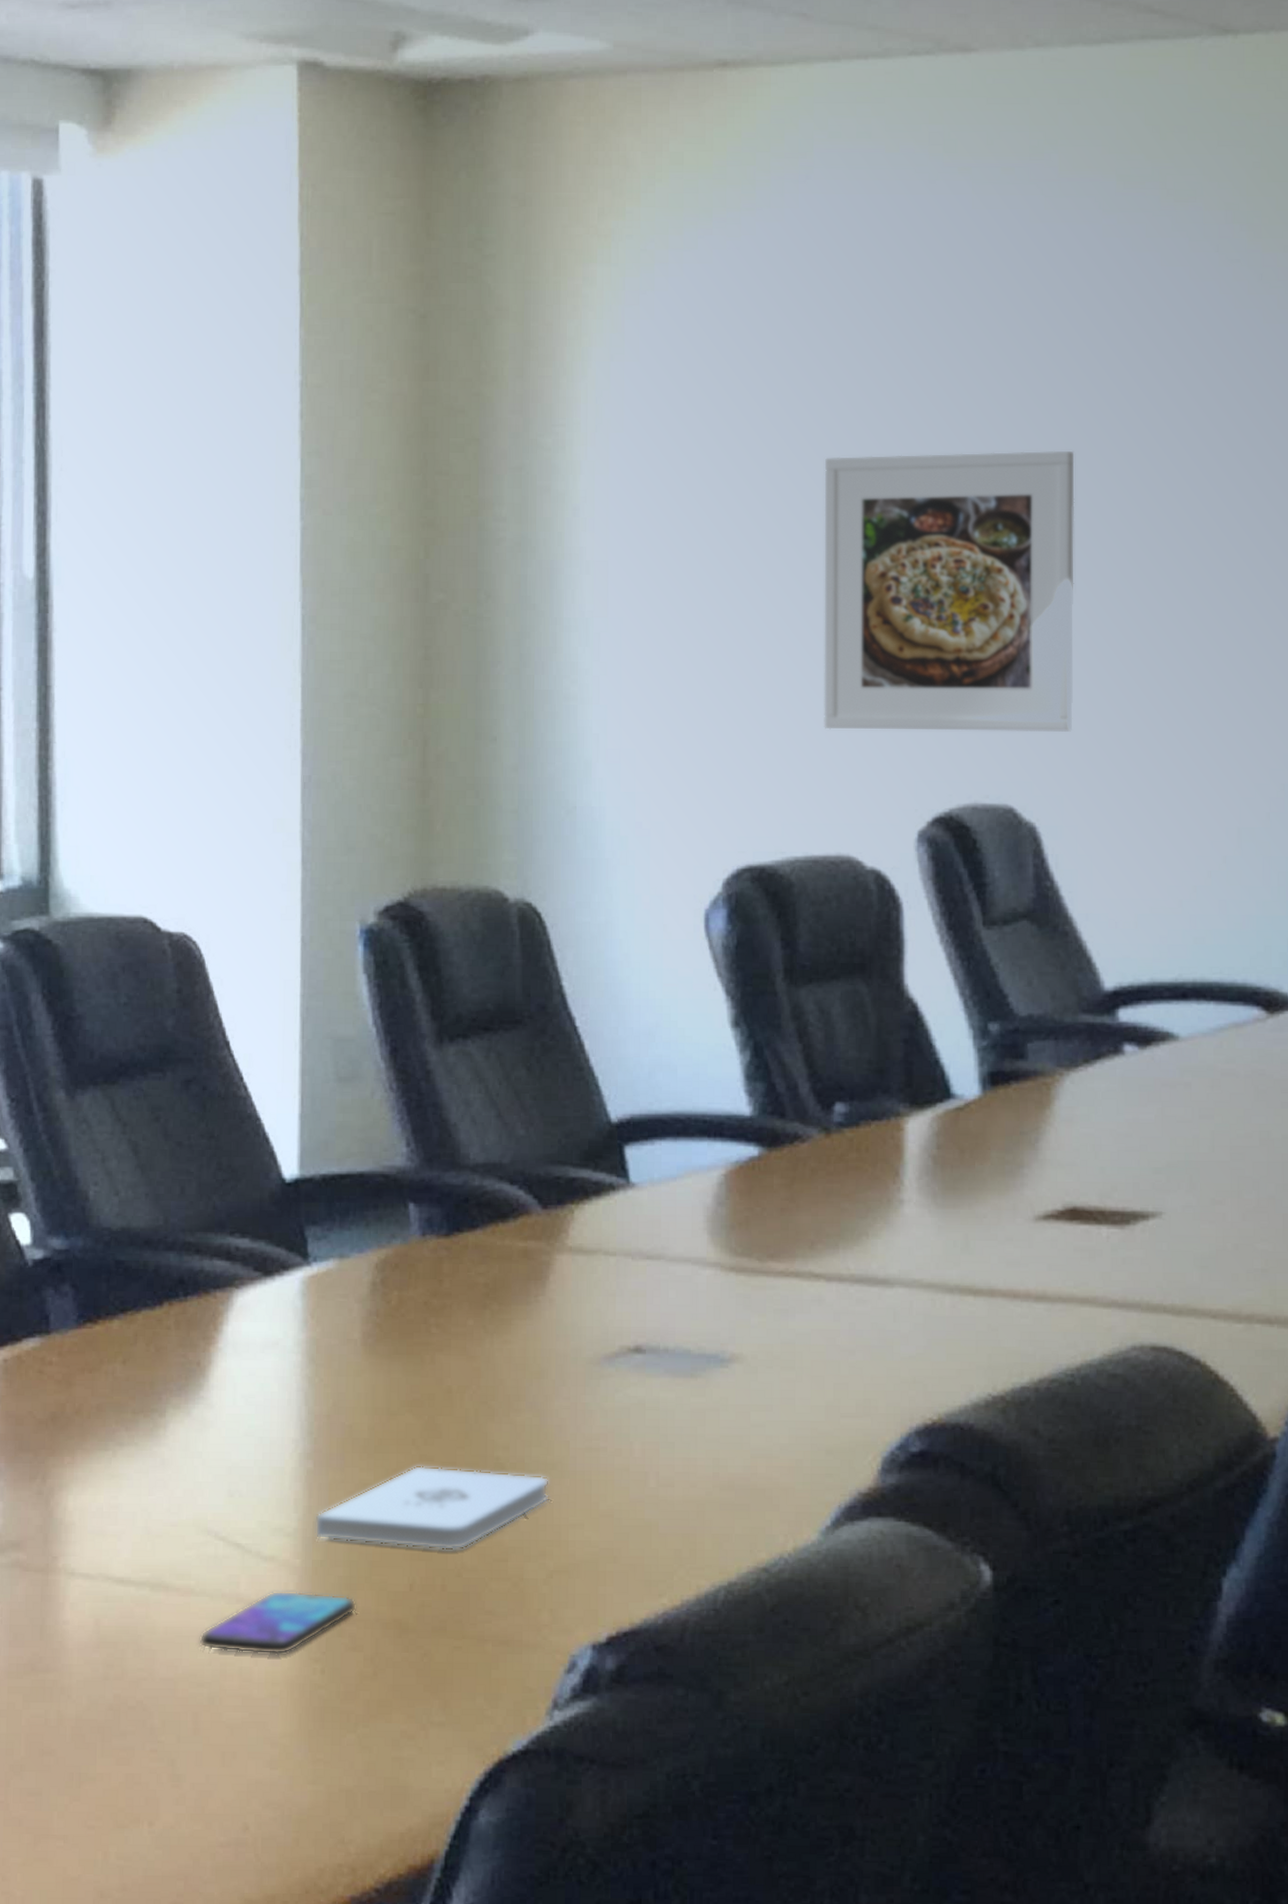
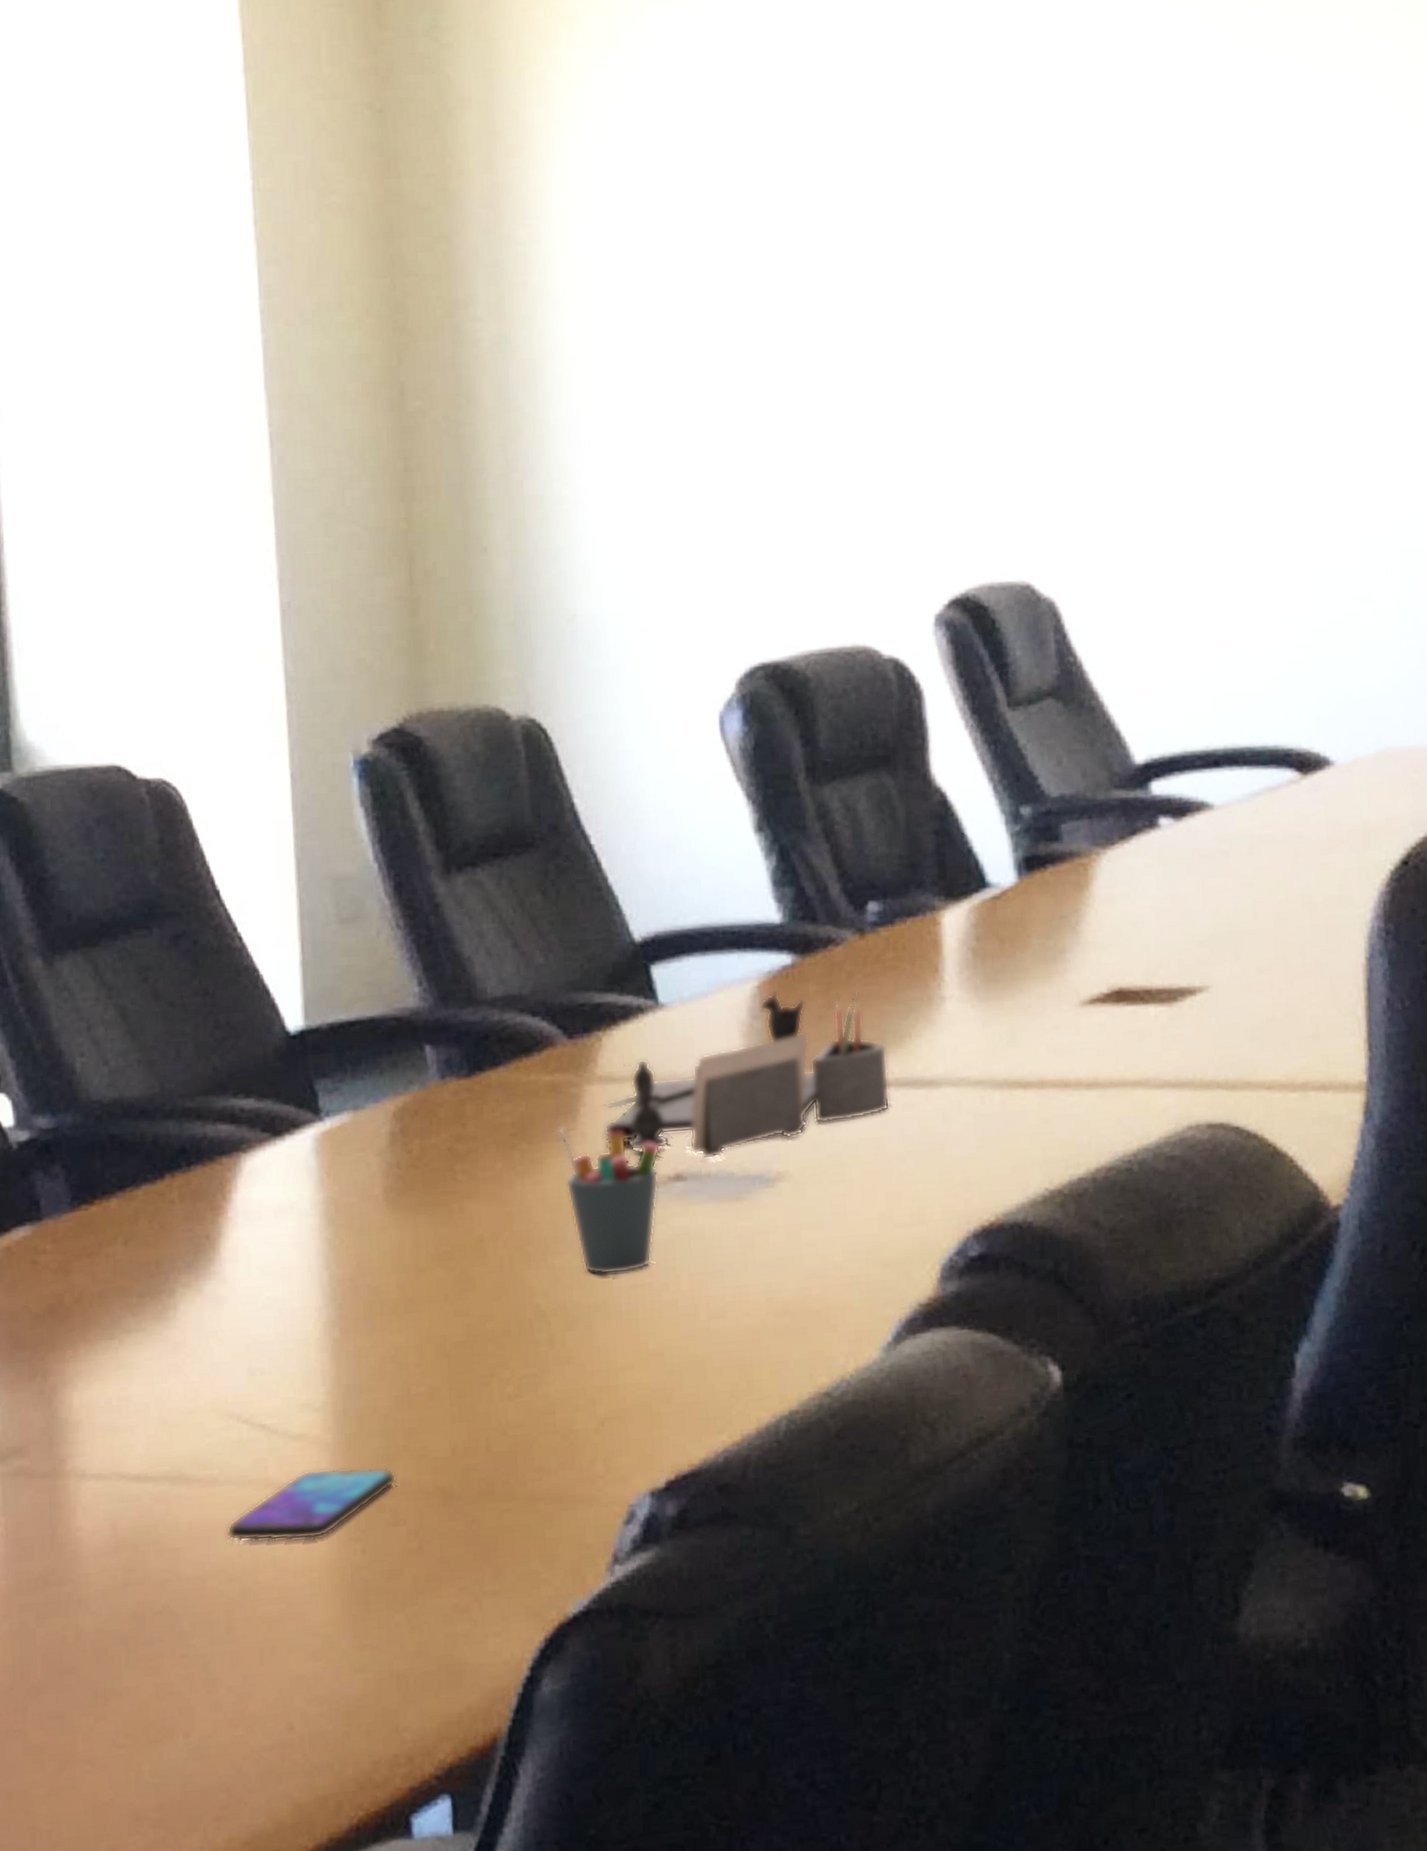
notepad: present [315,1465,549,1551] -> none [345,1319,595,1411]
pen holder: none [528,1292,623,1436] -> present [558,1128,661,1276]
desk organizer: none [569,1179,844,1336] -> present [602,990,890,1160]
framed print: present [824,450,1075,732] -> none [812,215,1086,516]

